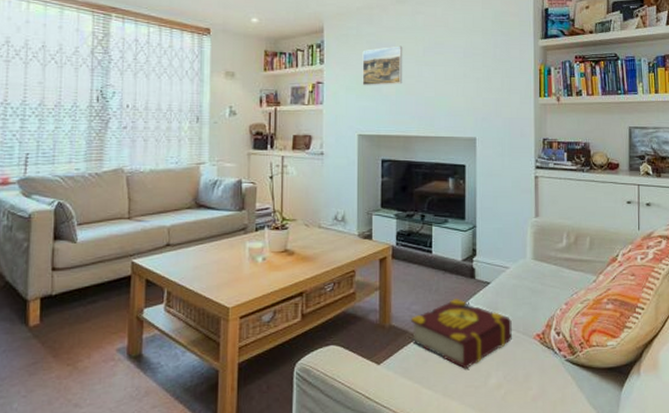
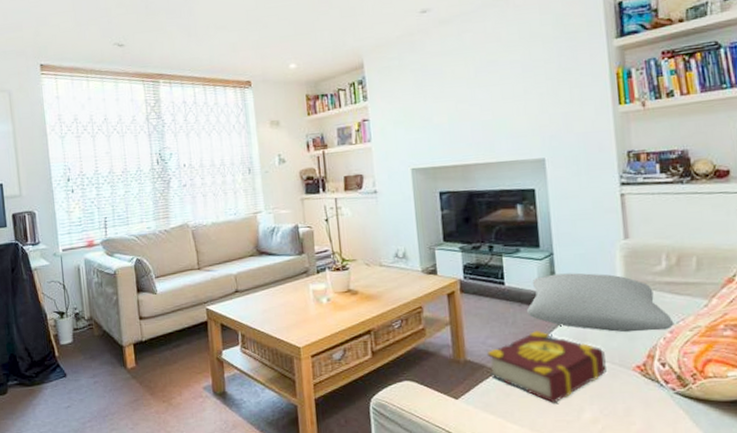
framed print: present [362,46,403,86] -> none [407,70,455,118]
cushion: none [450,245,569,303] -> present [527,272,674,333]

